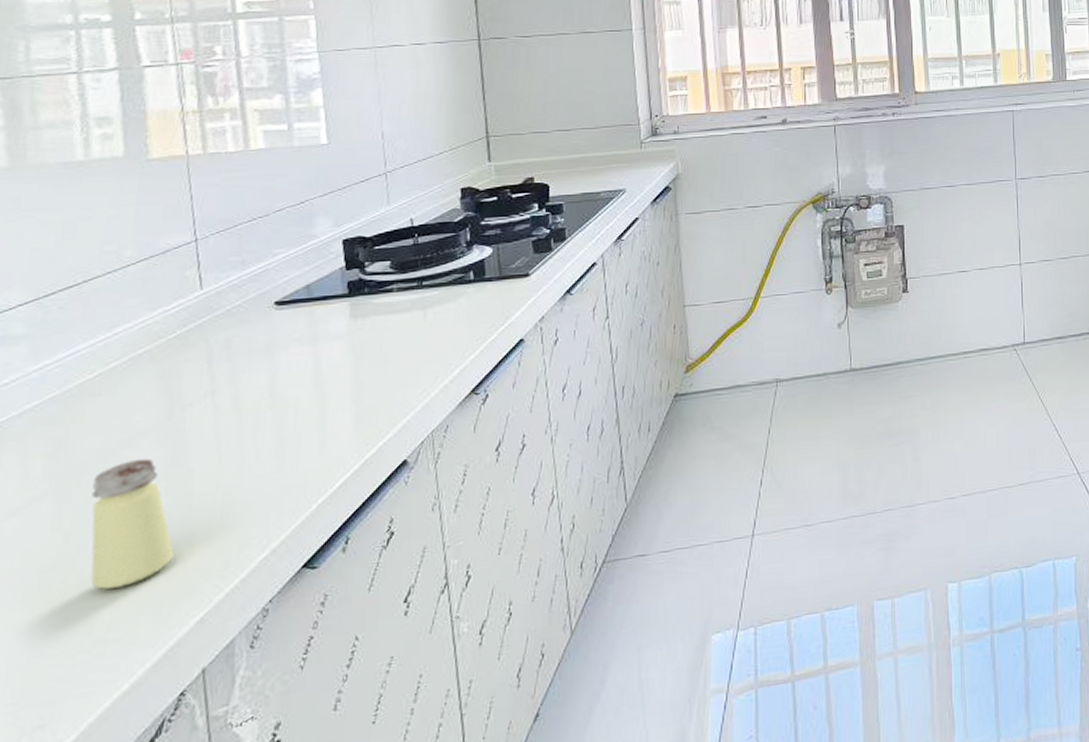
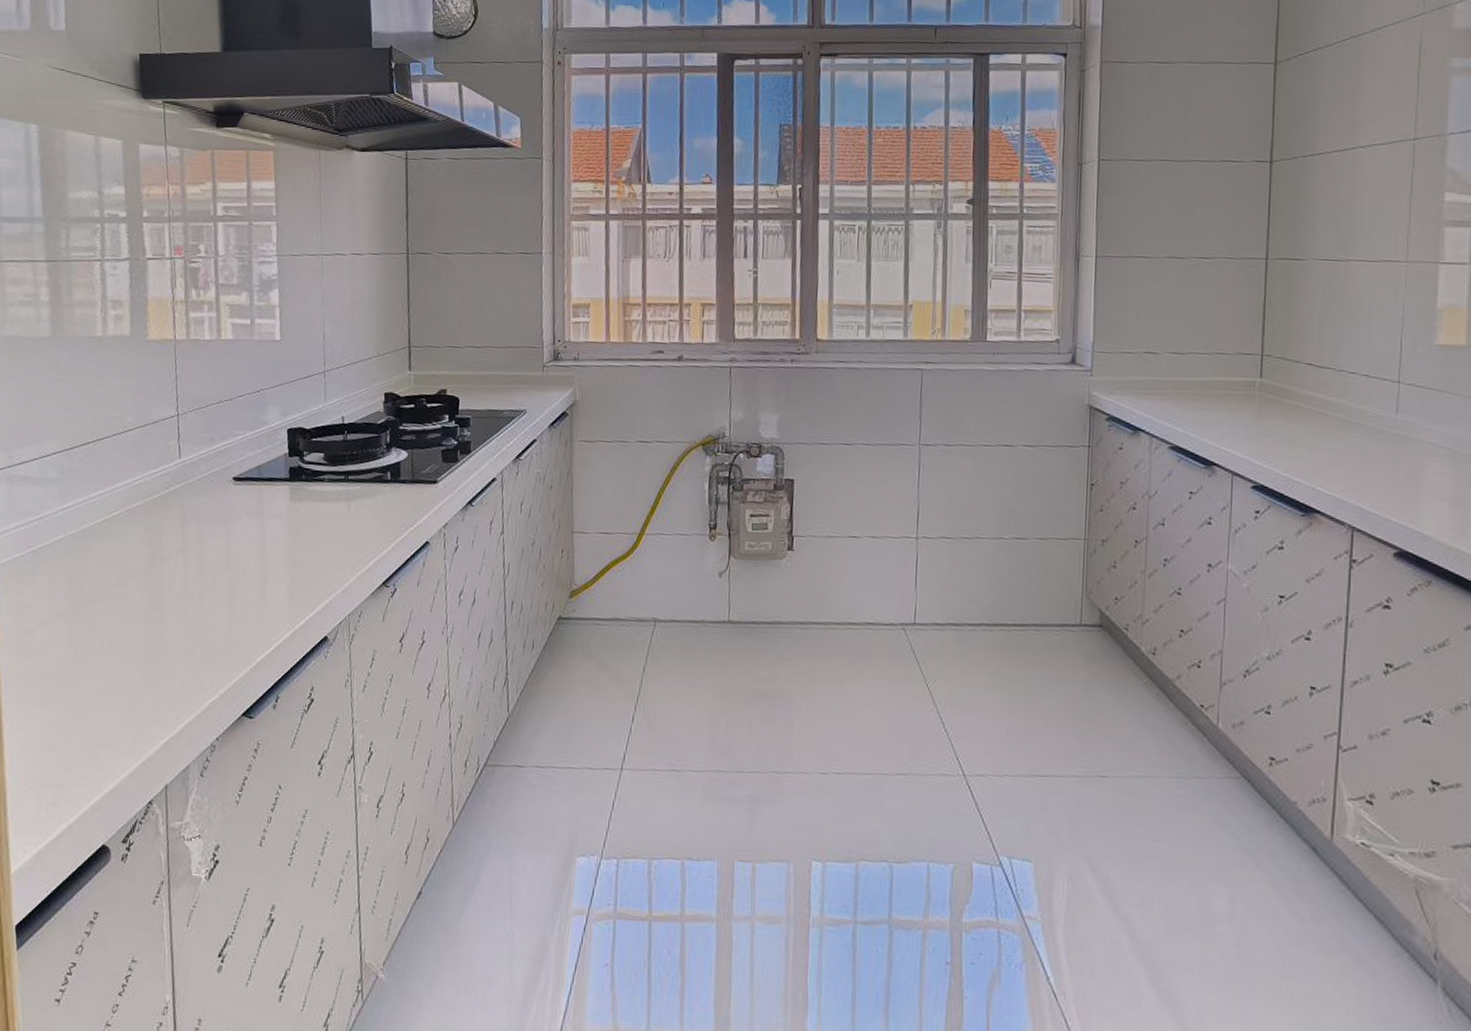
saltshaker: present [91,458,174,589] -> none [92,597,150,703]

